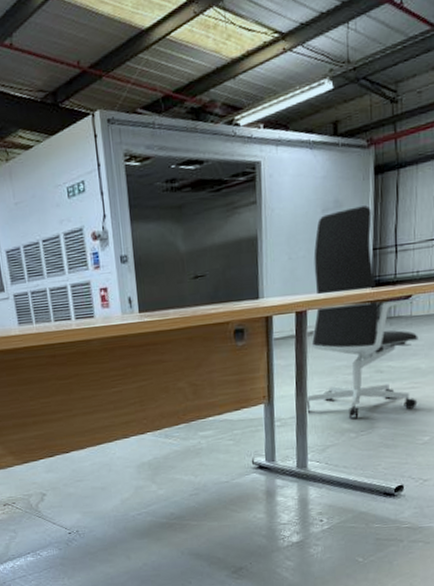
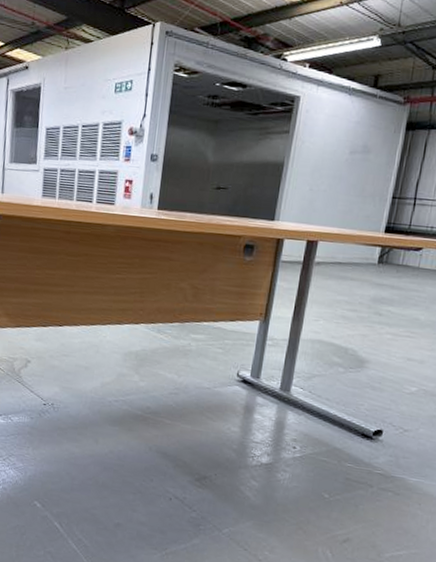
office chair: present [305,205,418,419] -> none [299,155,426,358]

